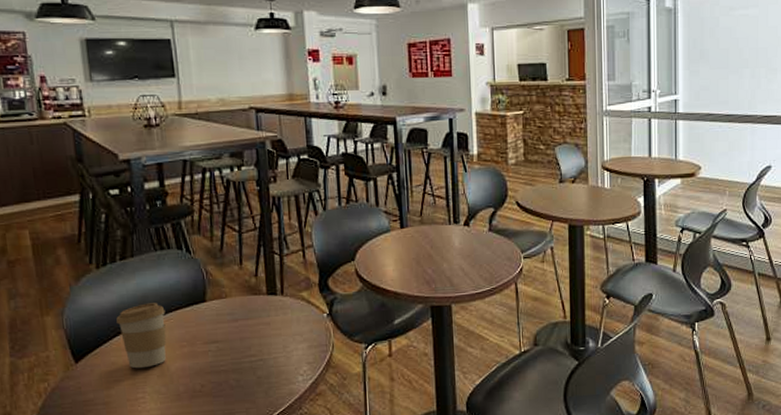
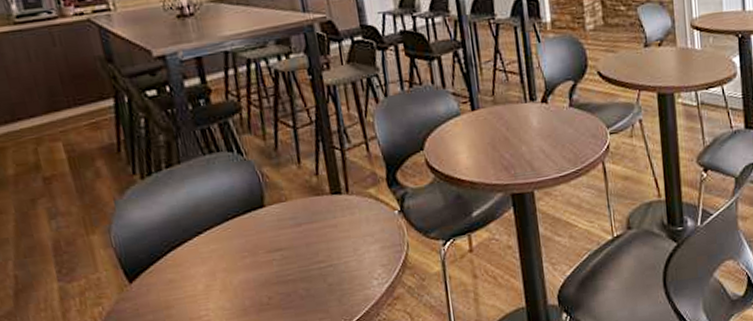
coffee cup: present [116,303,167,369] -> none [168,212,228,285]

